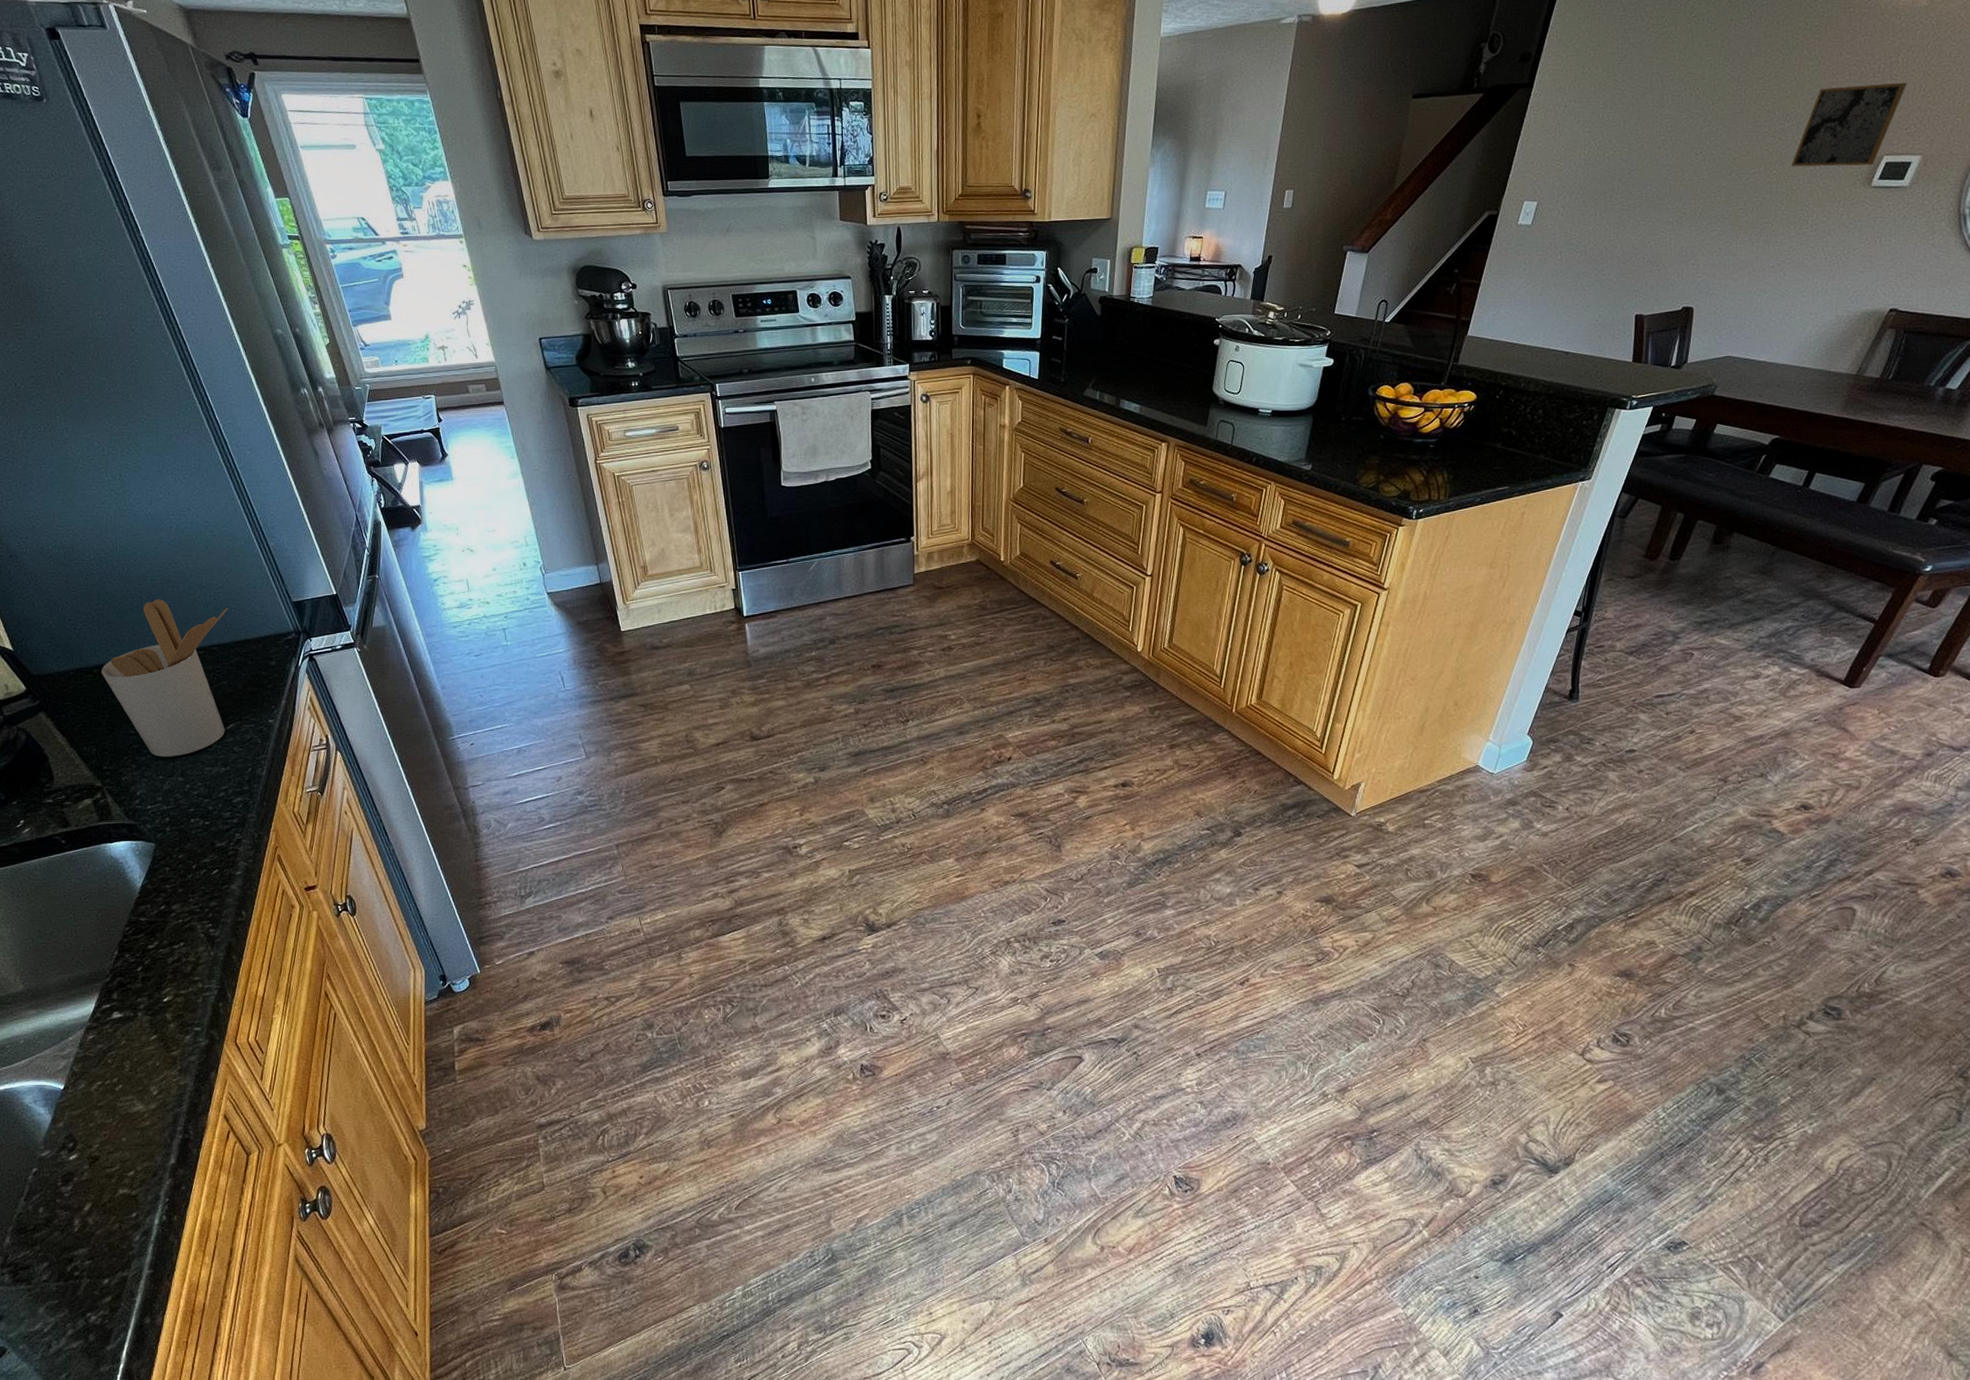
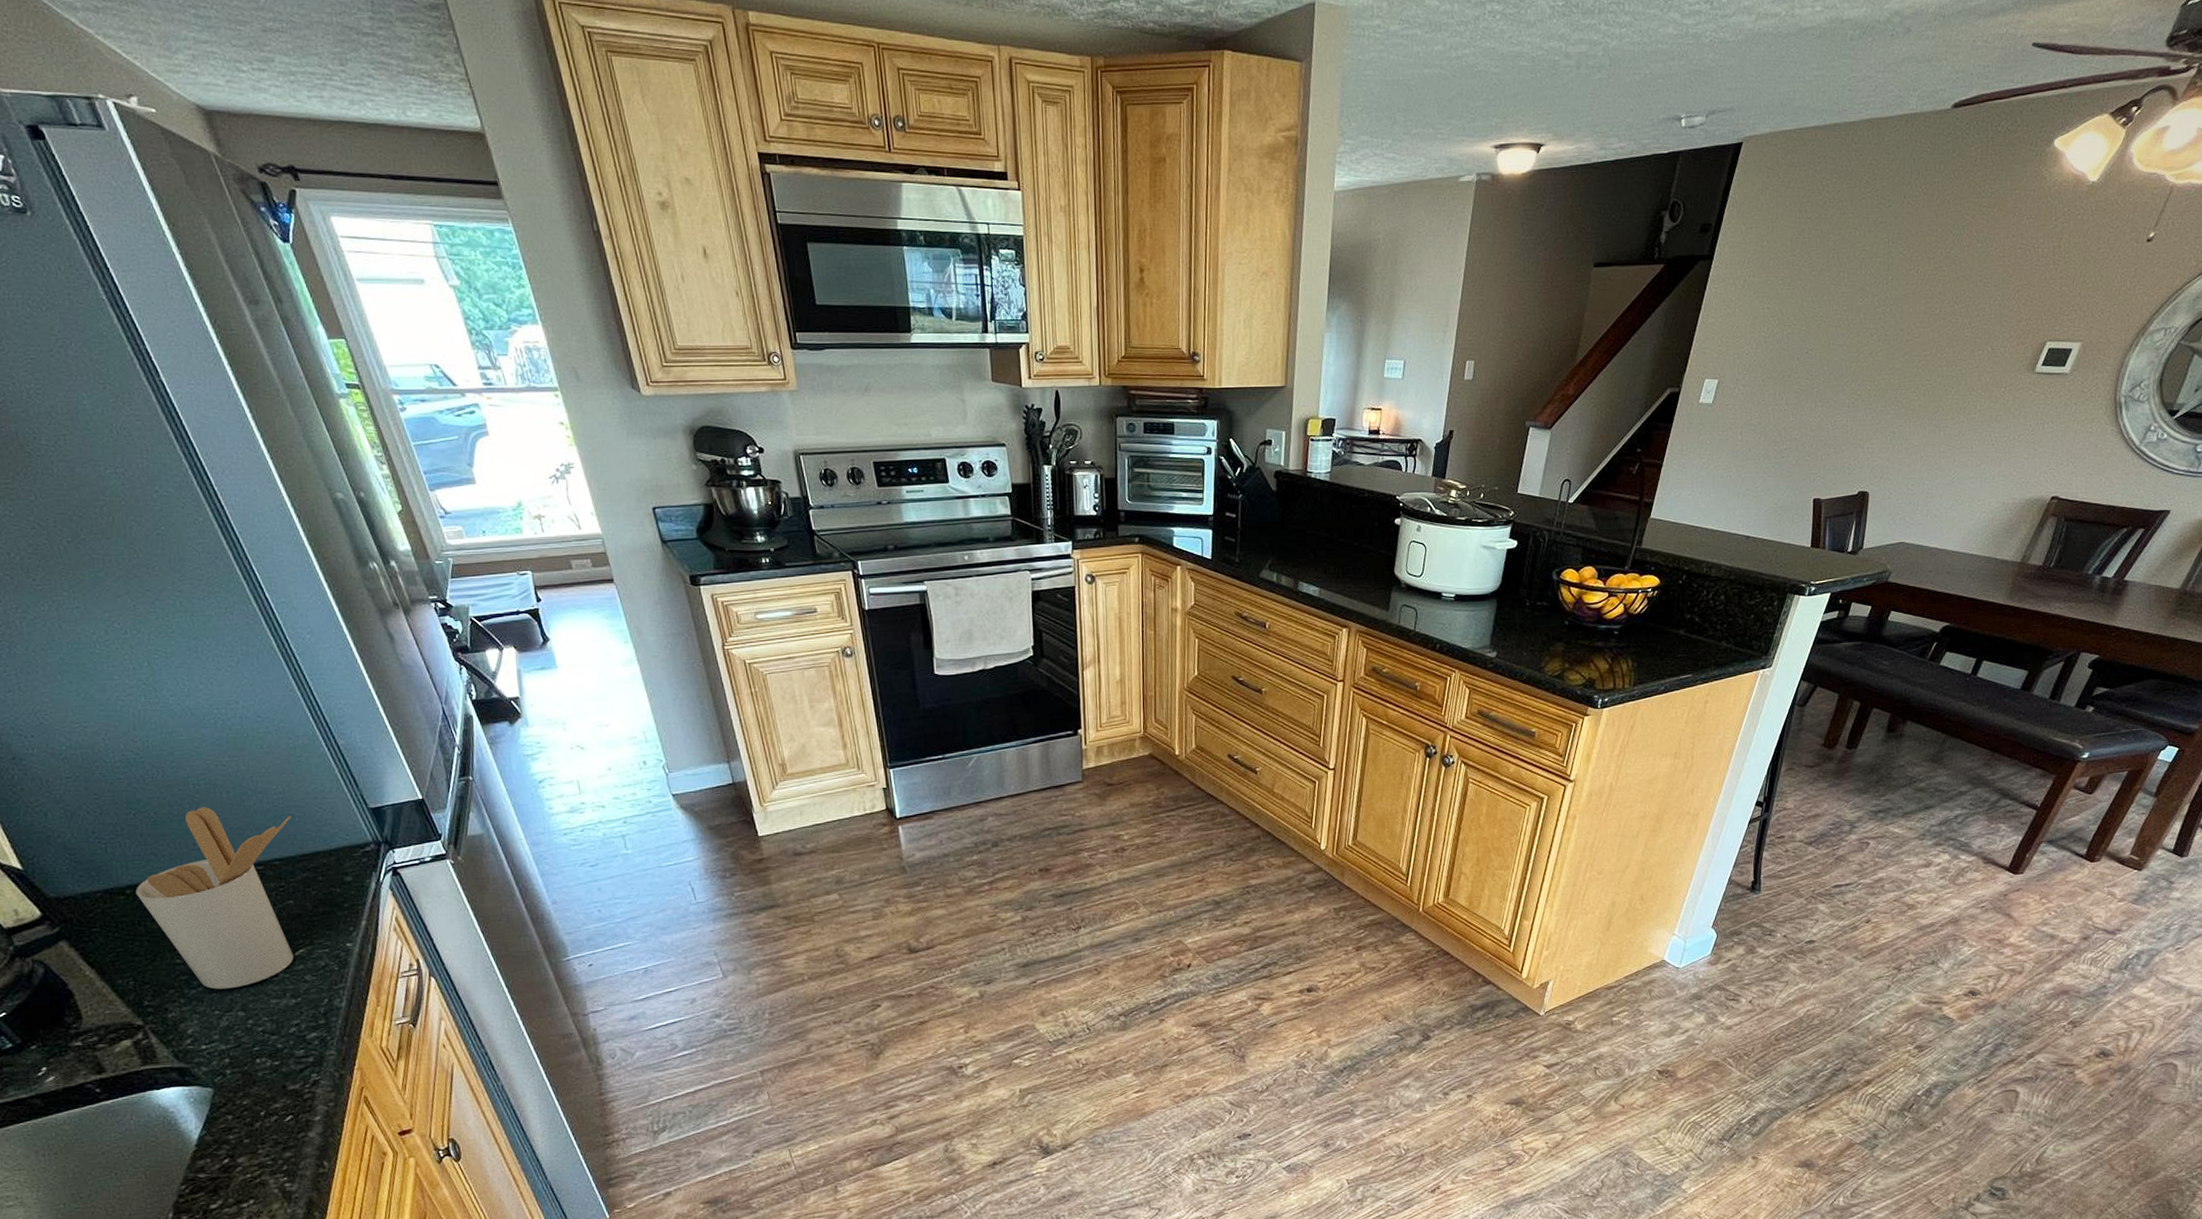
wall art: present [1791,82,1907,167] -> none [1961,267,2068,351]

